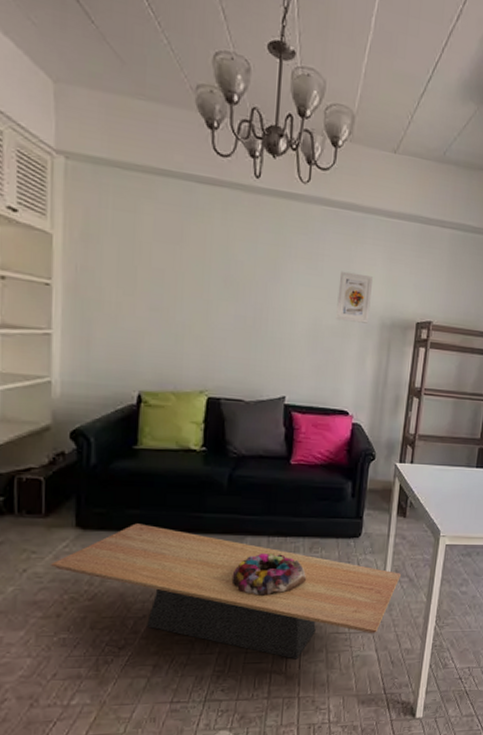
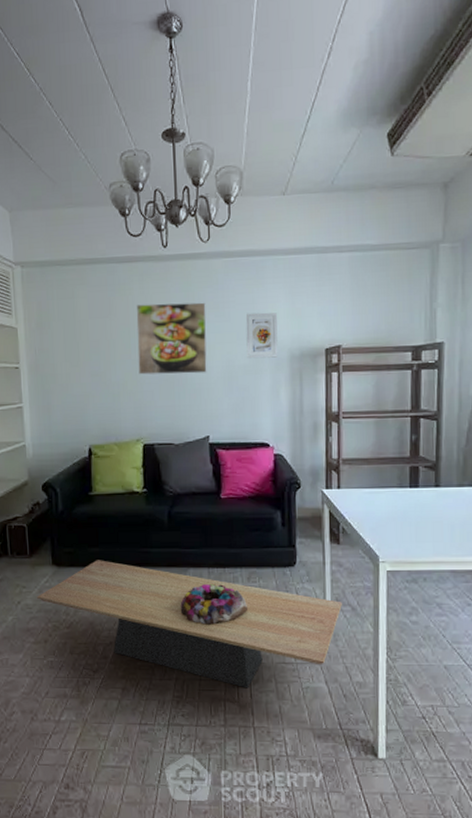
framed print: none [210,237,298,328] -> present [136,302,207,375]

